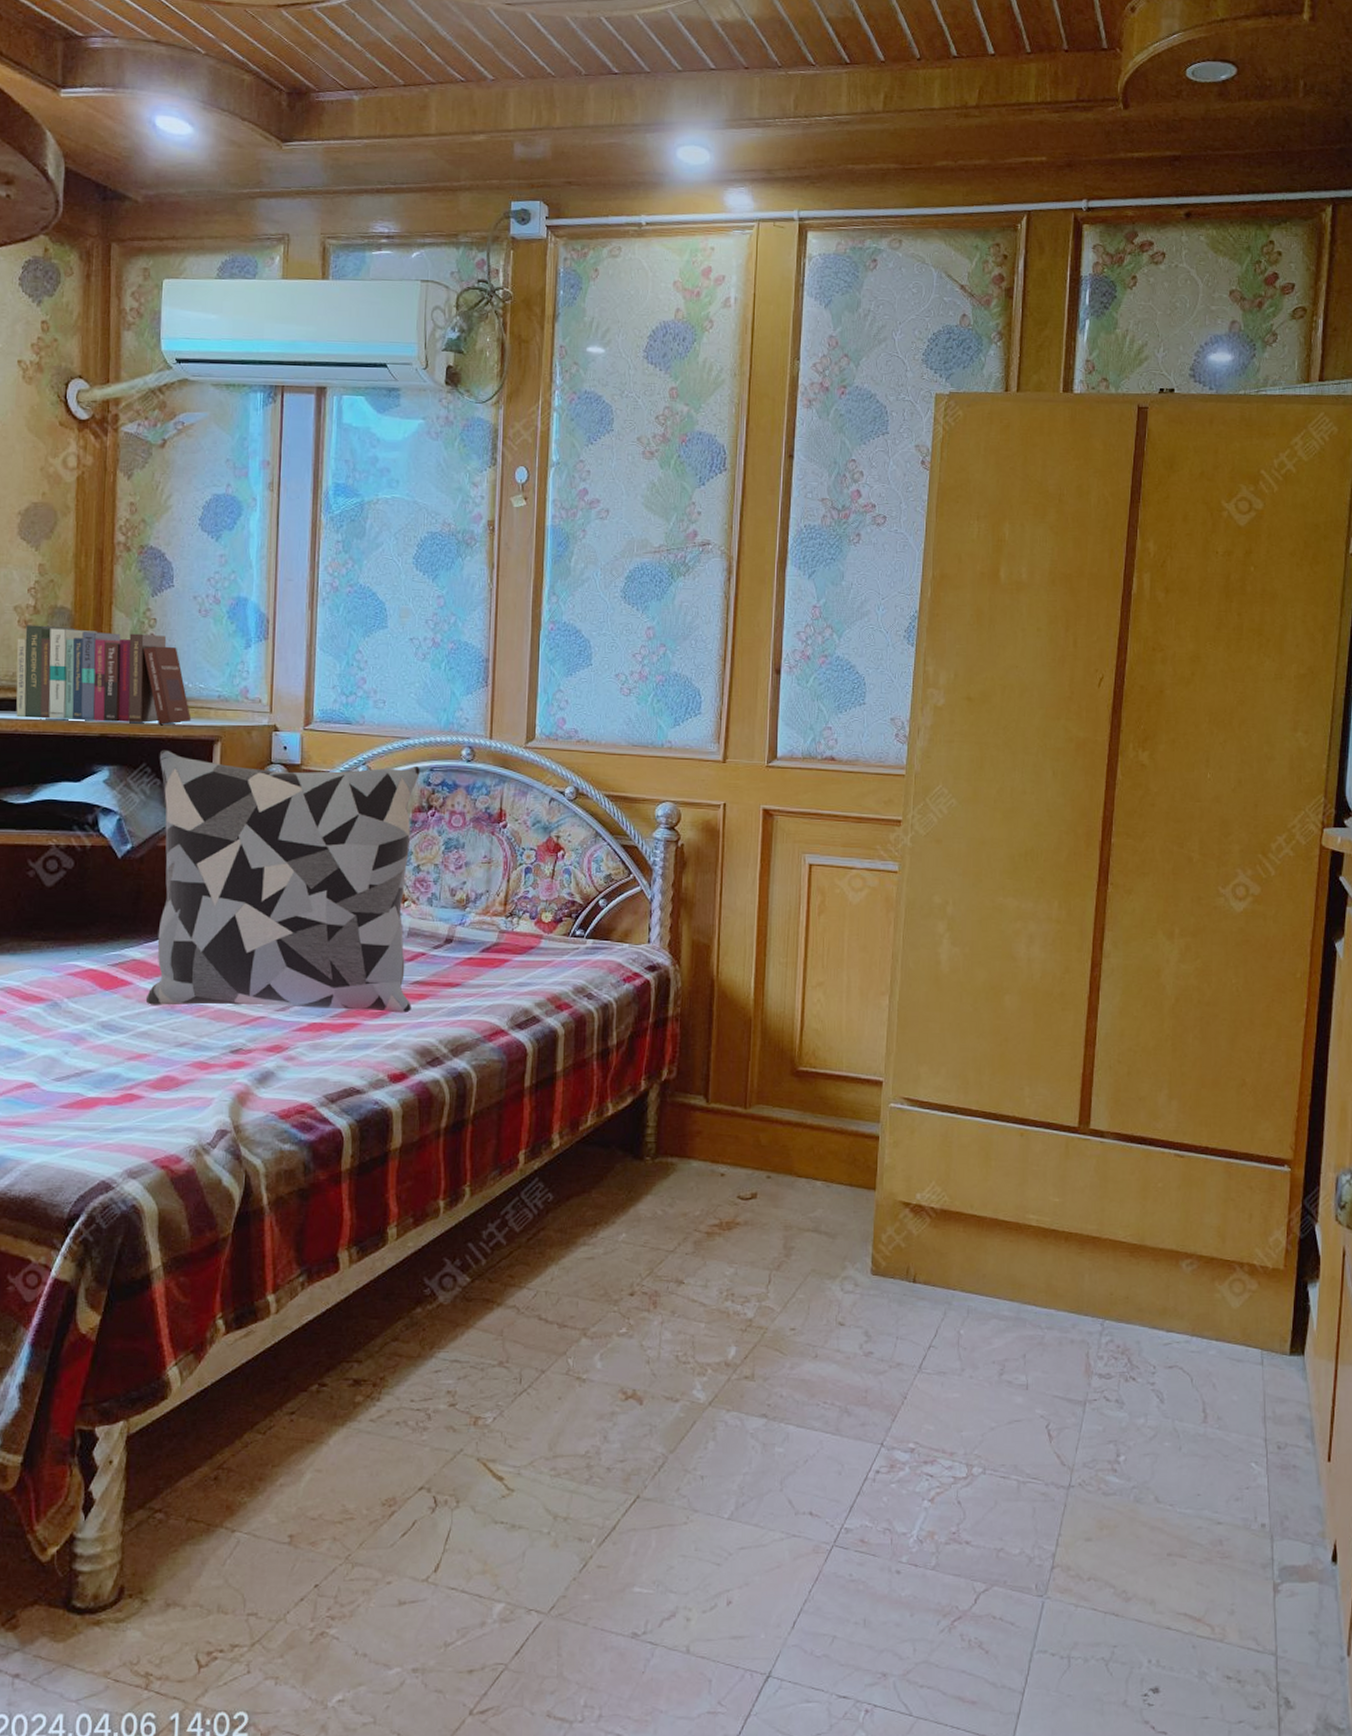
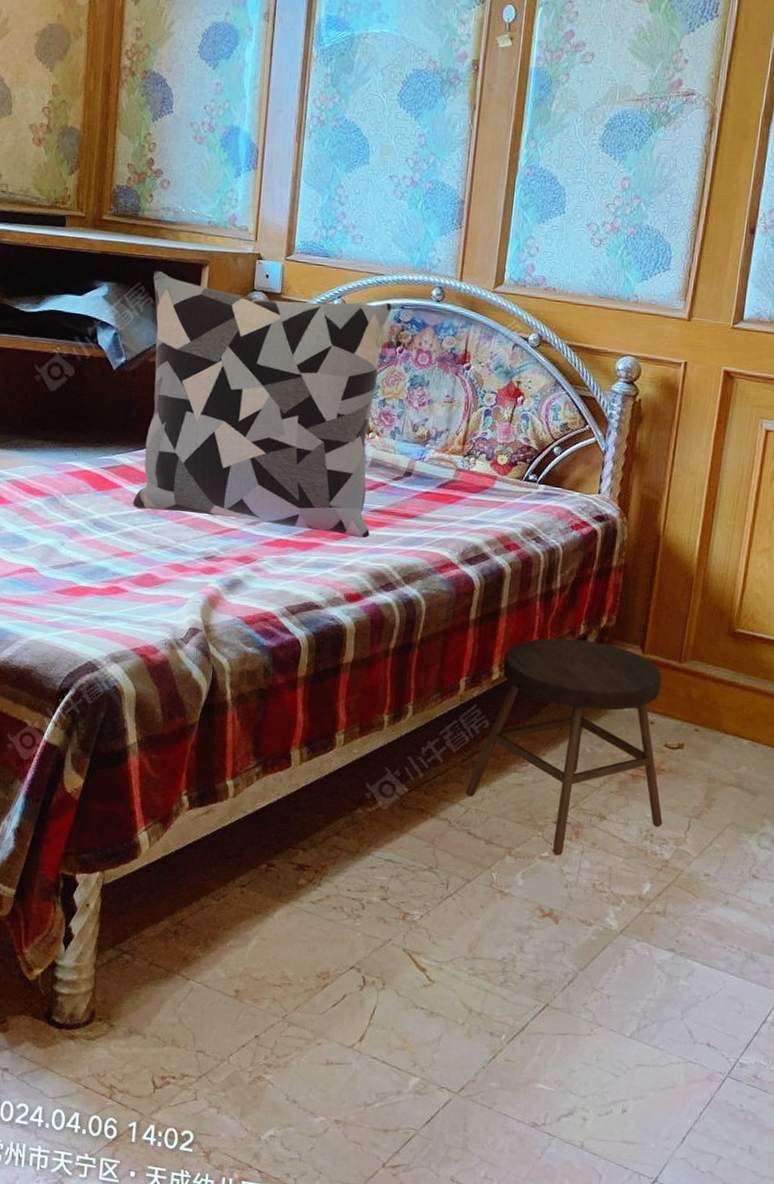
books: present [16,625,192,725] -> none [28,143,183,247]
stool: none [533,1096,743,1330] -> present [465,638,663,856]

